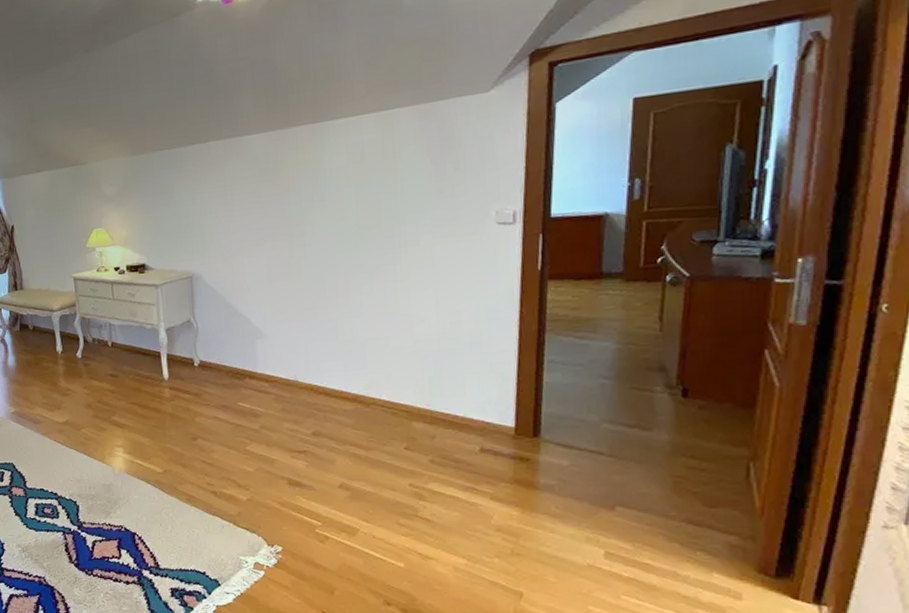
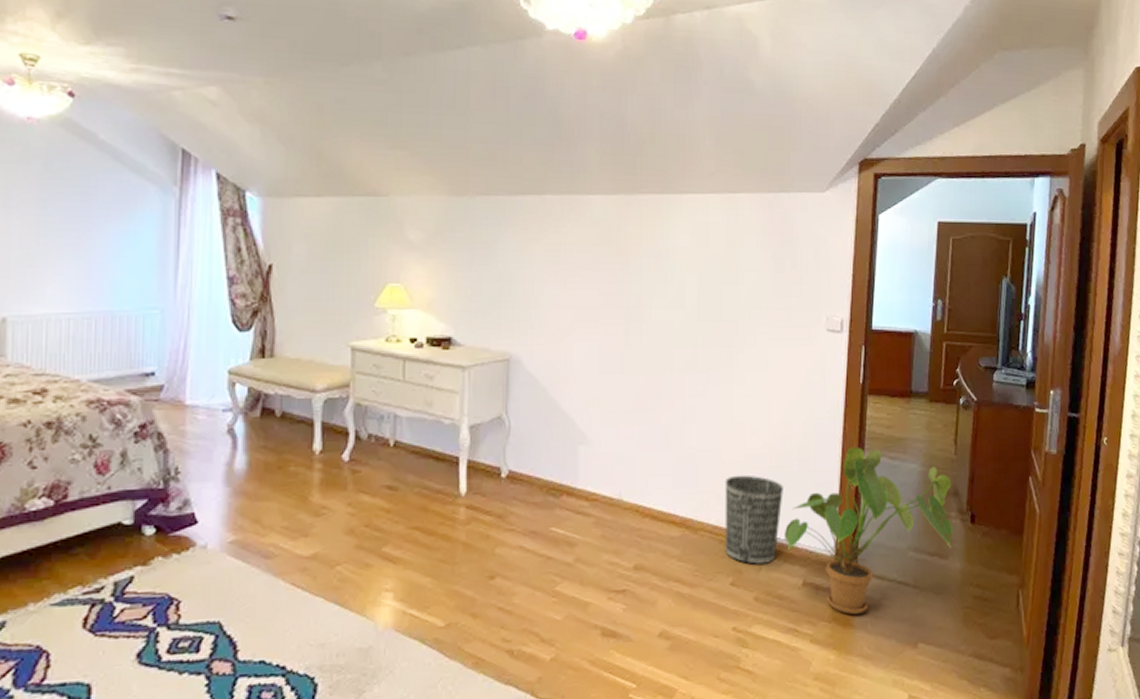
wastebasket: none [393,358,455,433] -> present [724,475,783,565]
house plant: none [457,329,658,479] -> present [783,447,952,615]

